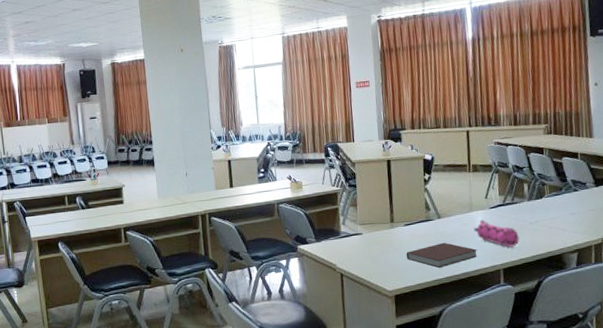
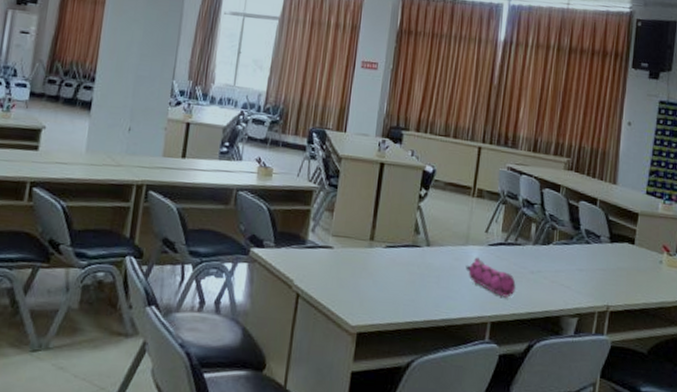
notebook: present [406,242,478,268] -> none [380,276,466,308]

